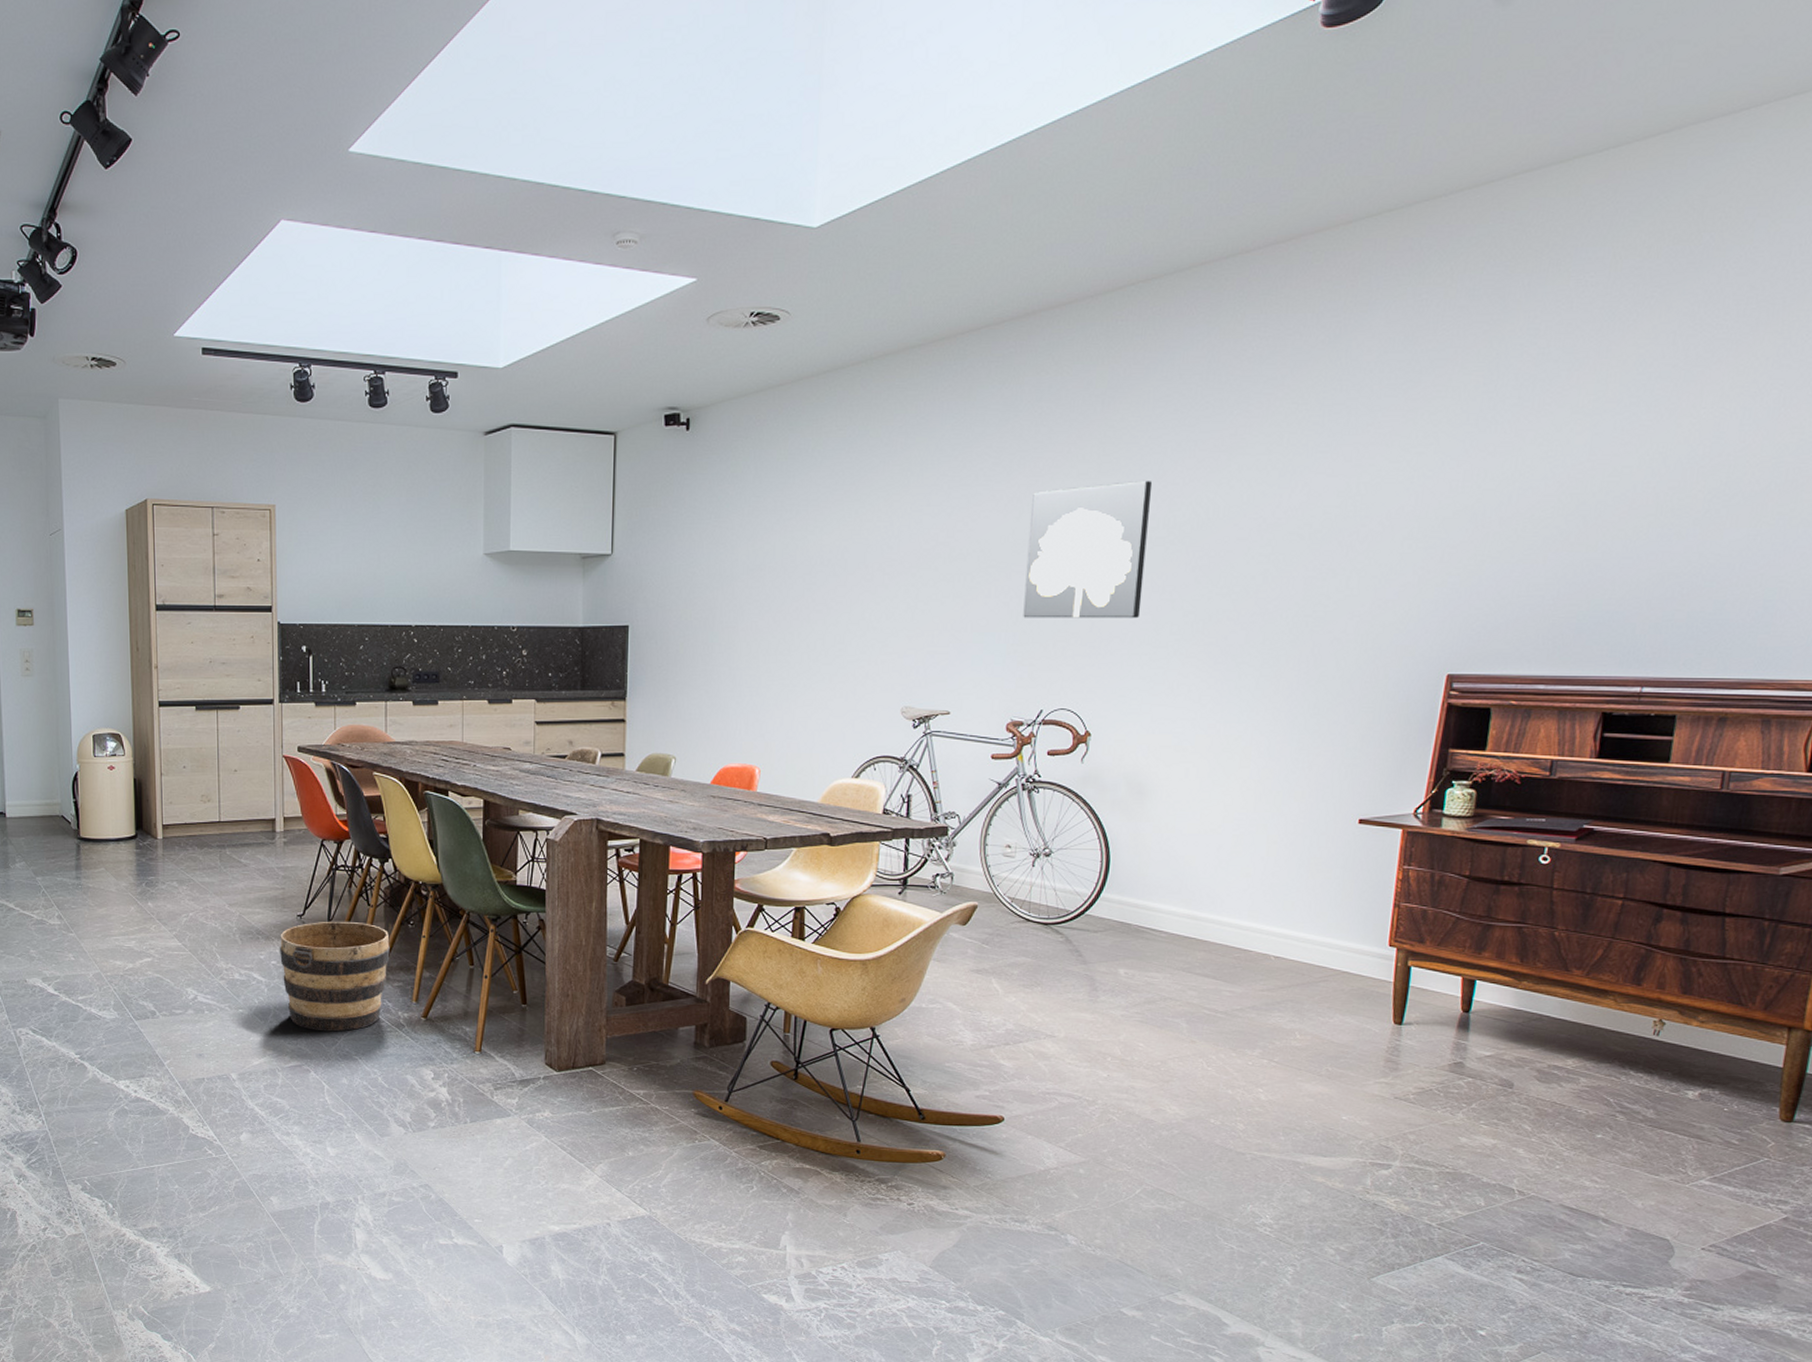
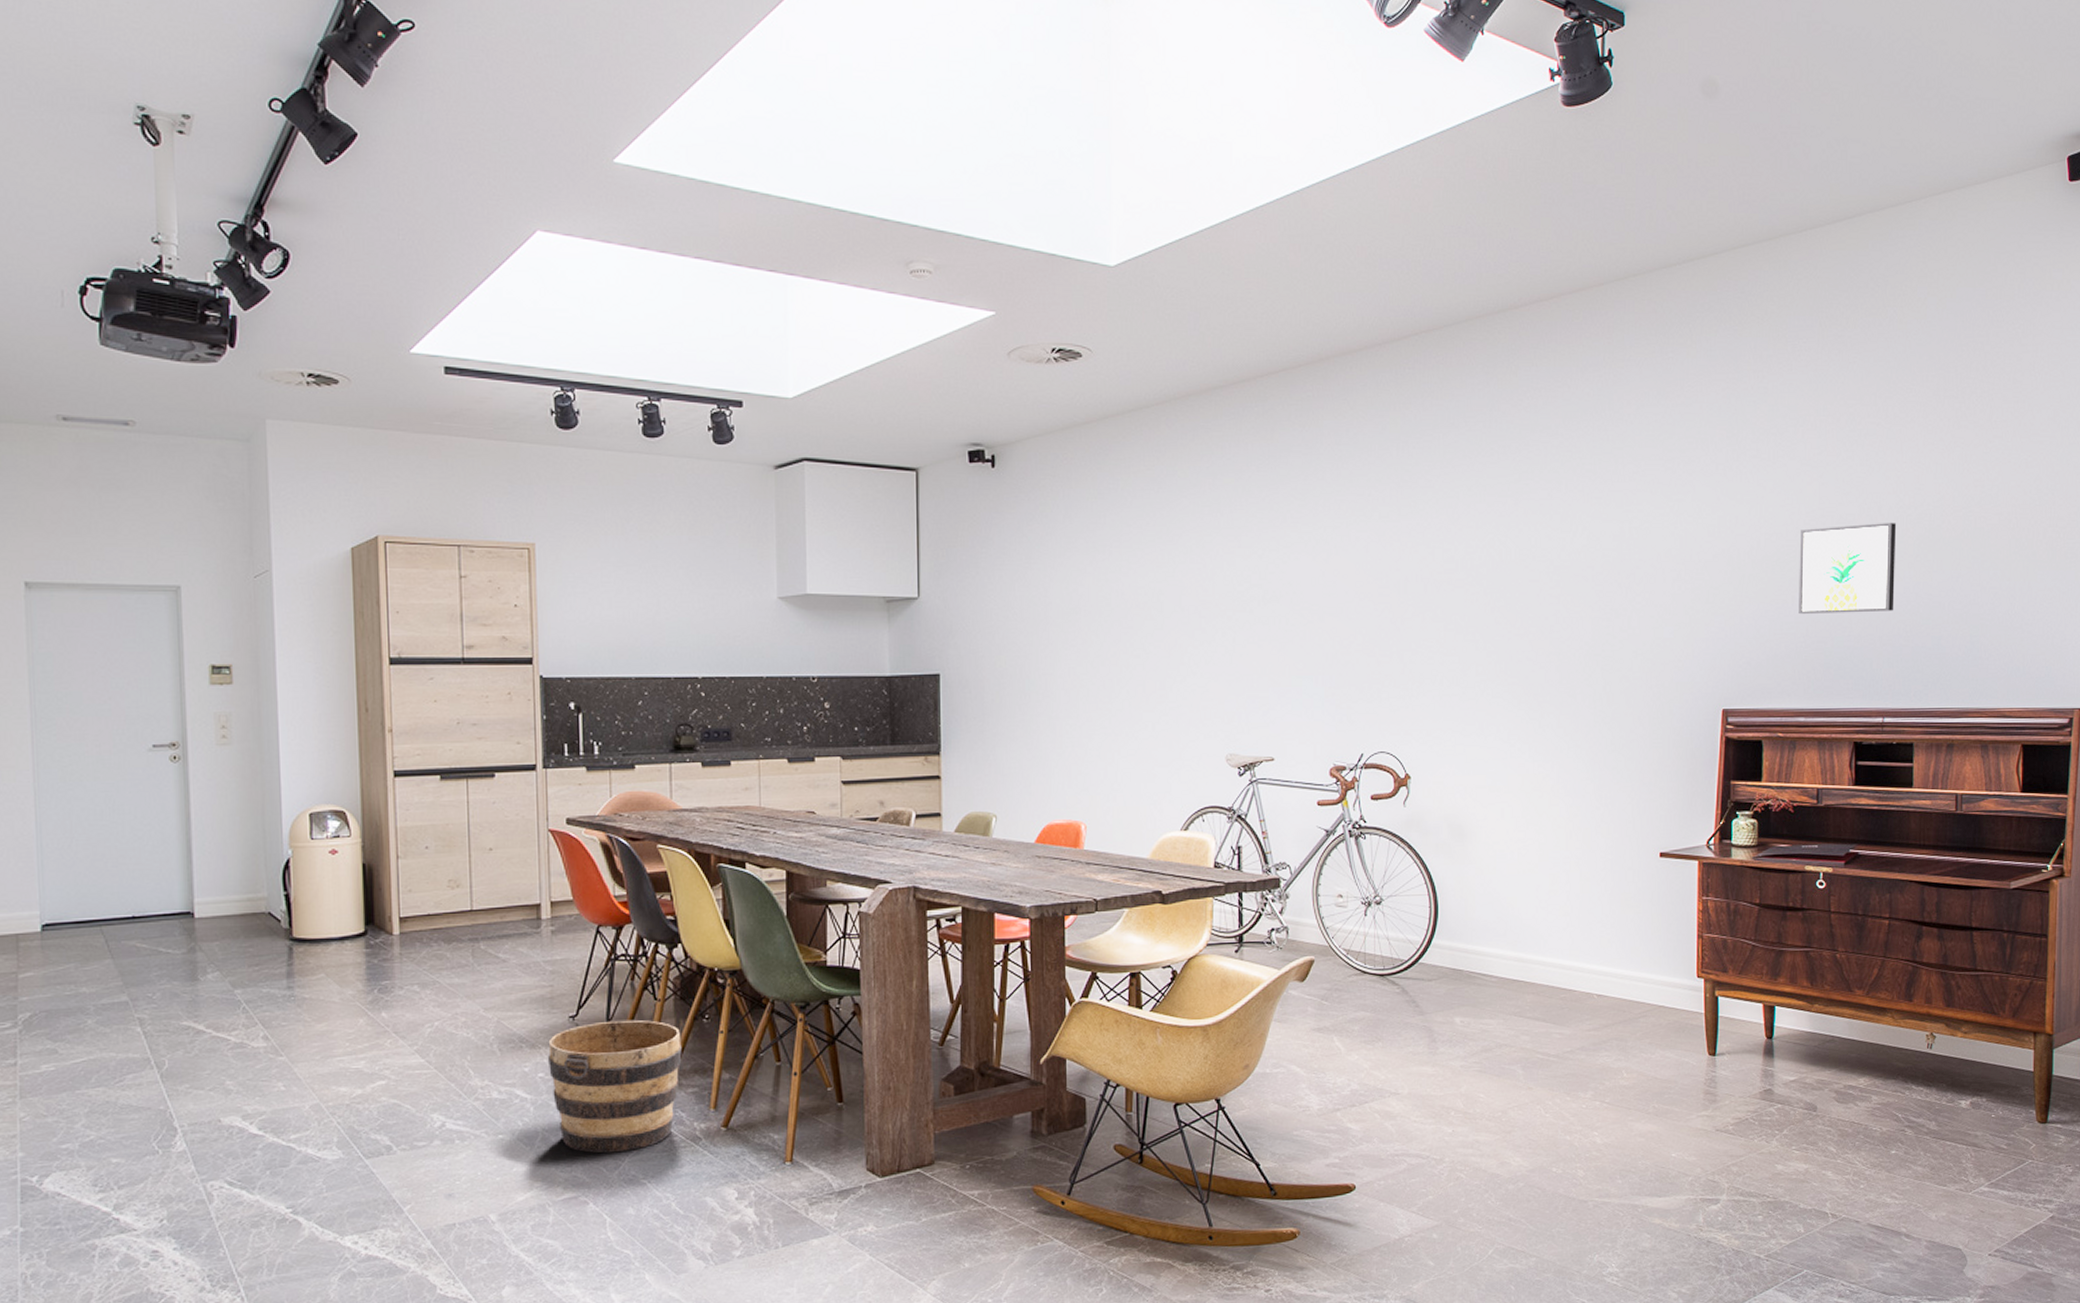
wall art: present [1023,480,1153,619] -> none [1338,523,1449,661]
wall art: none [1550,474,1685,576] -> present [1798,522,1897,615]

